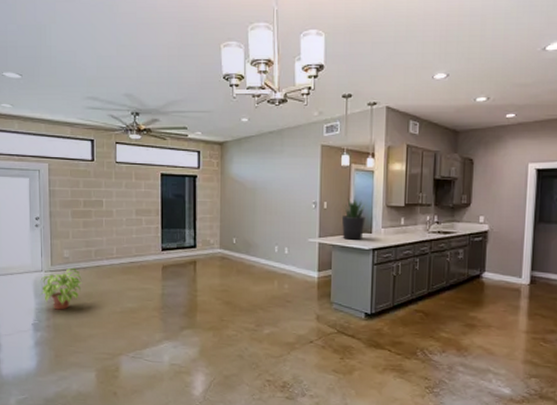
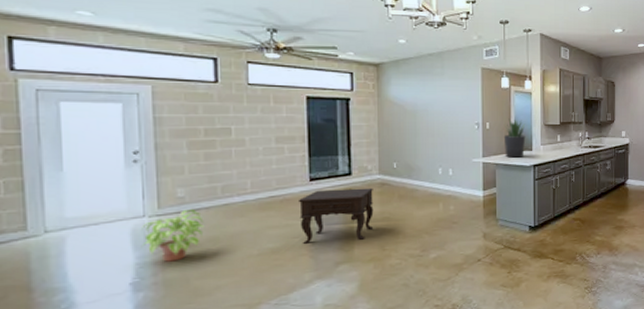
side table: none [151,259,214,309] -> present [297,187,374,244]

